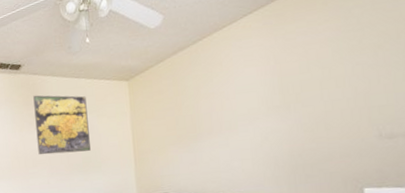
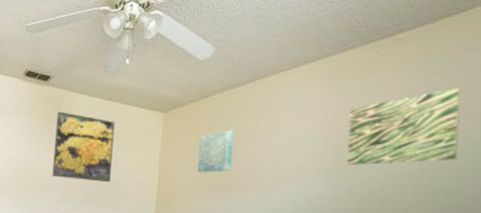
wall art: none [162,86,195,129] -> present [198,130,234,173]
wall art: none [288,17,383,100] -> present [346,87,461,165]

